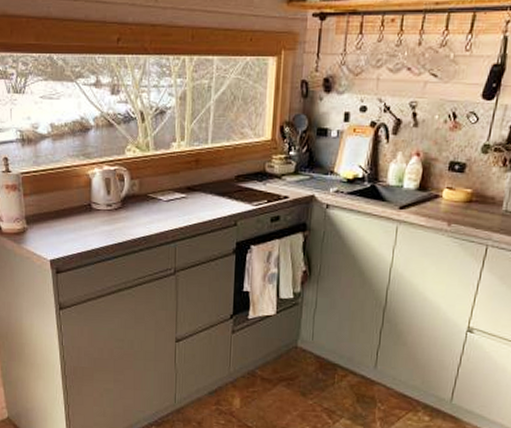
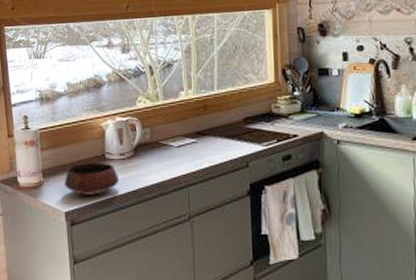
bowl: none [49,211,106,245] -> present [64,162,119,195]

